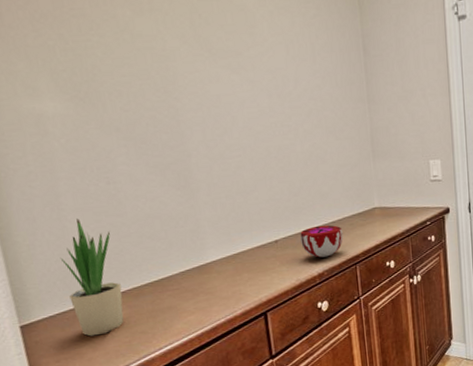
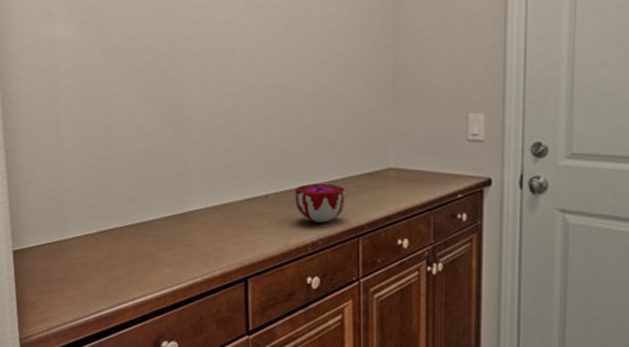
potted plant: present [60,218,124,337] -> none [53,147,105,273]

